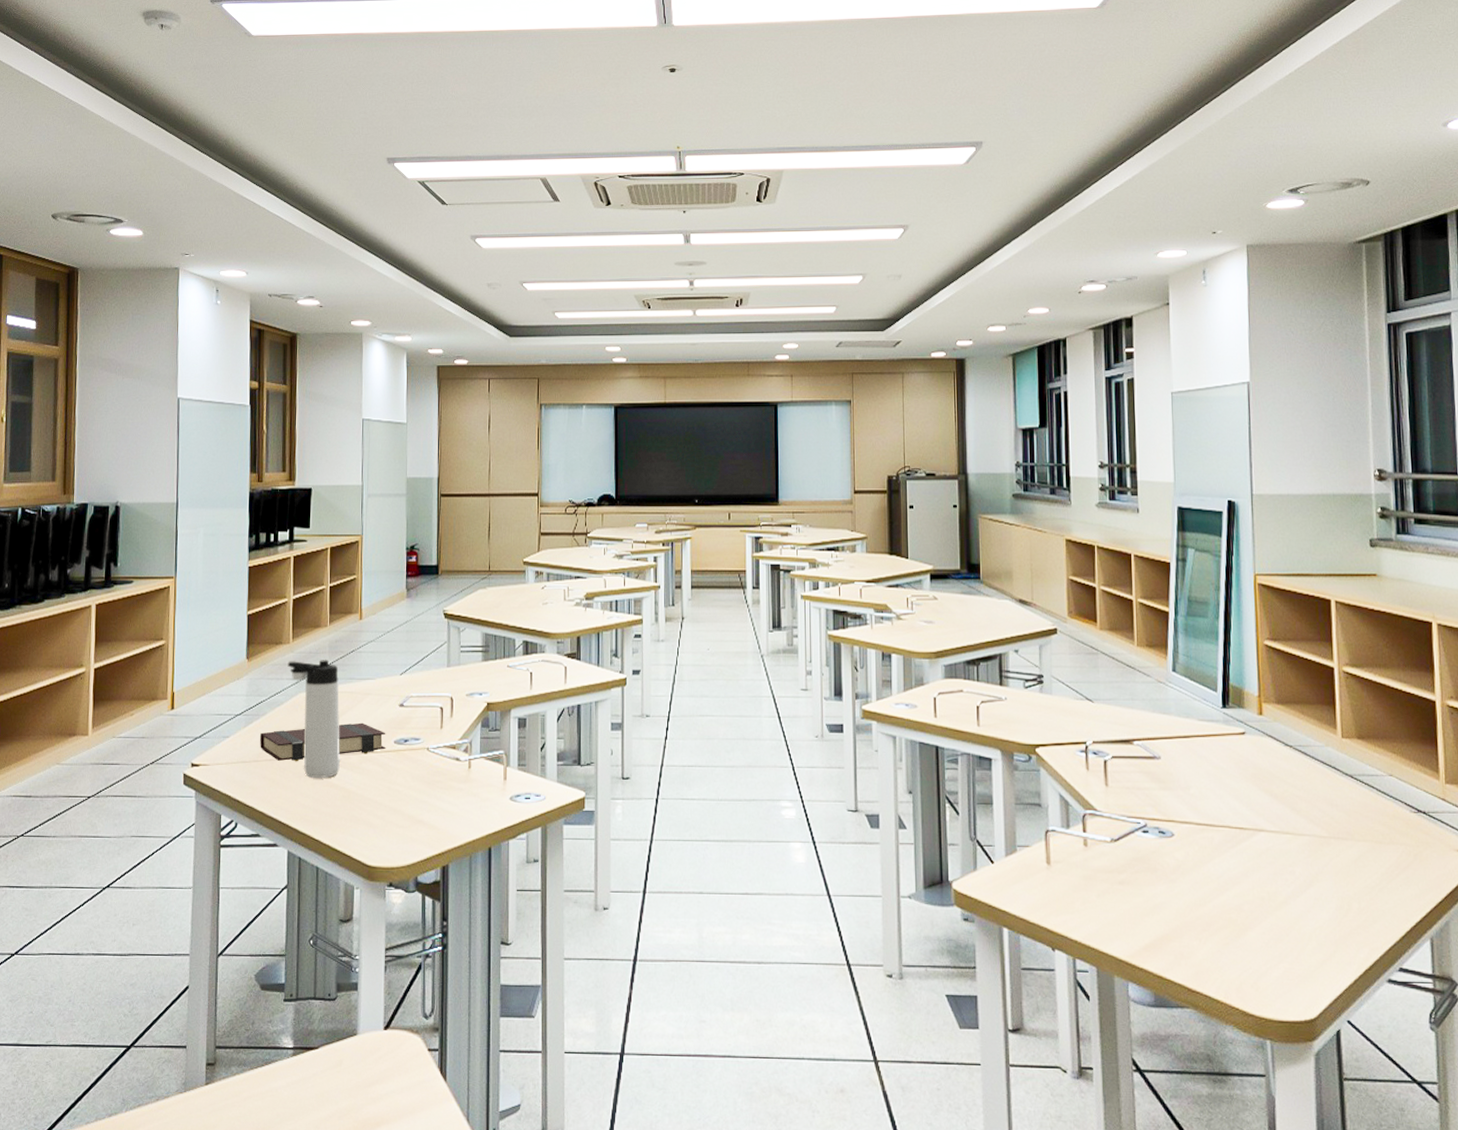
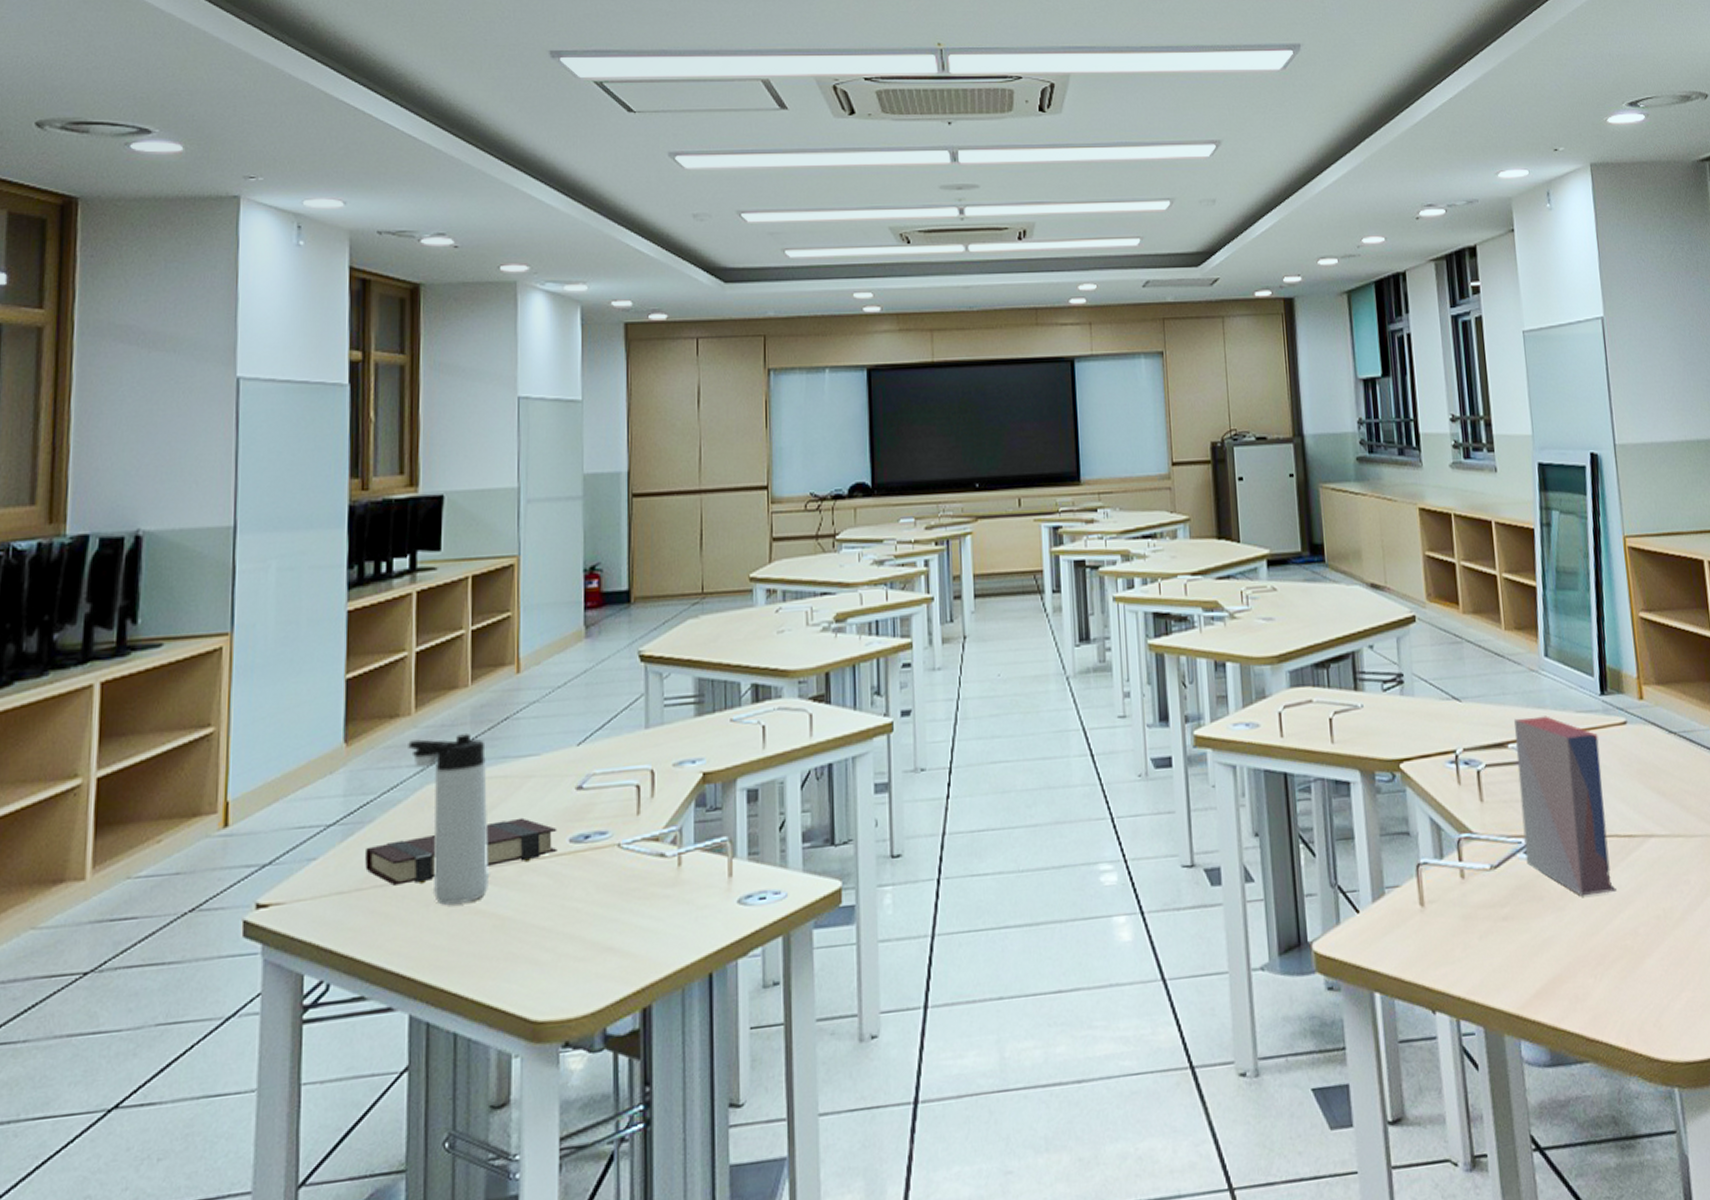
book: none [1140,721,1225,873] -> present [1514,716,1616,895]

